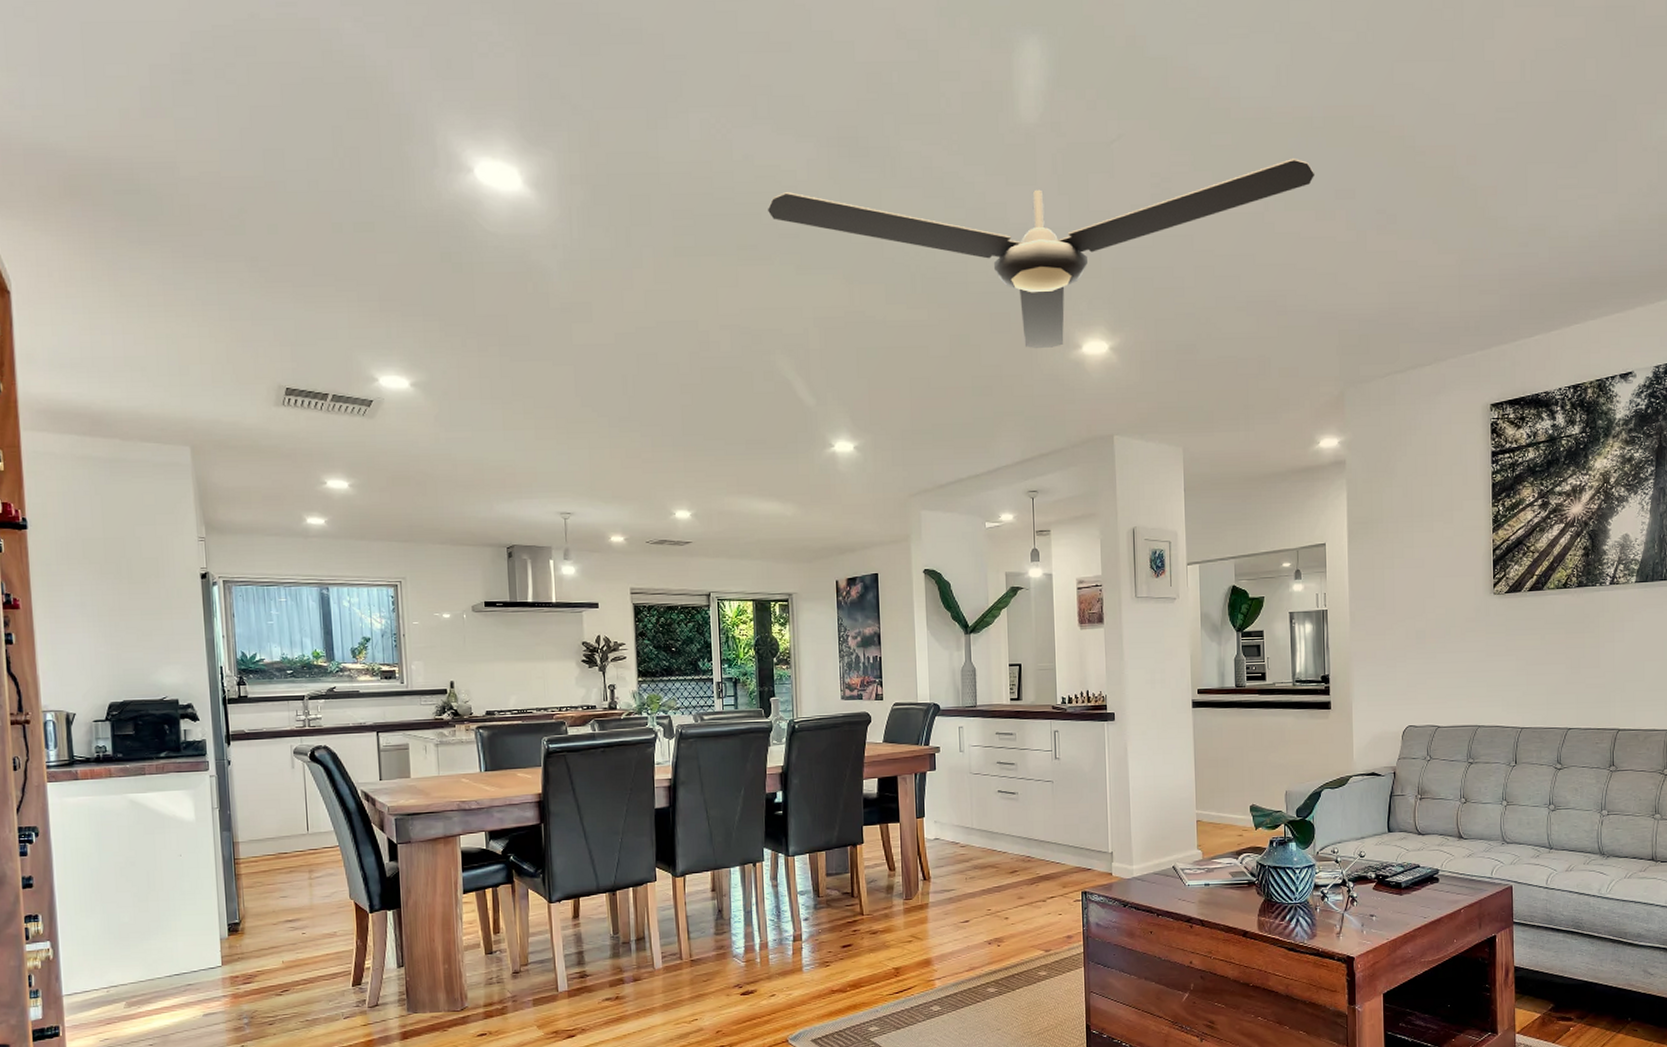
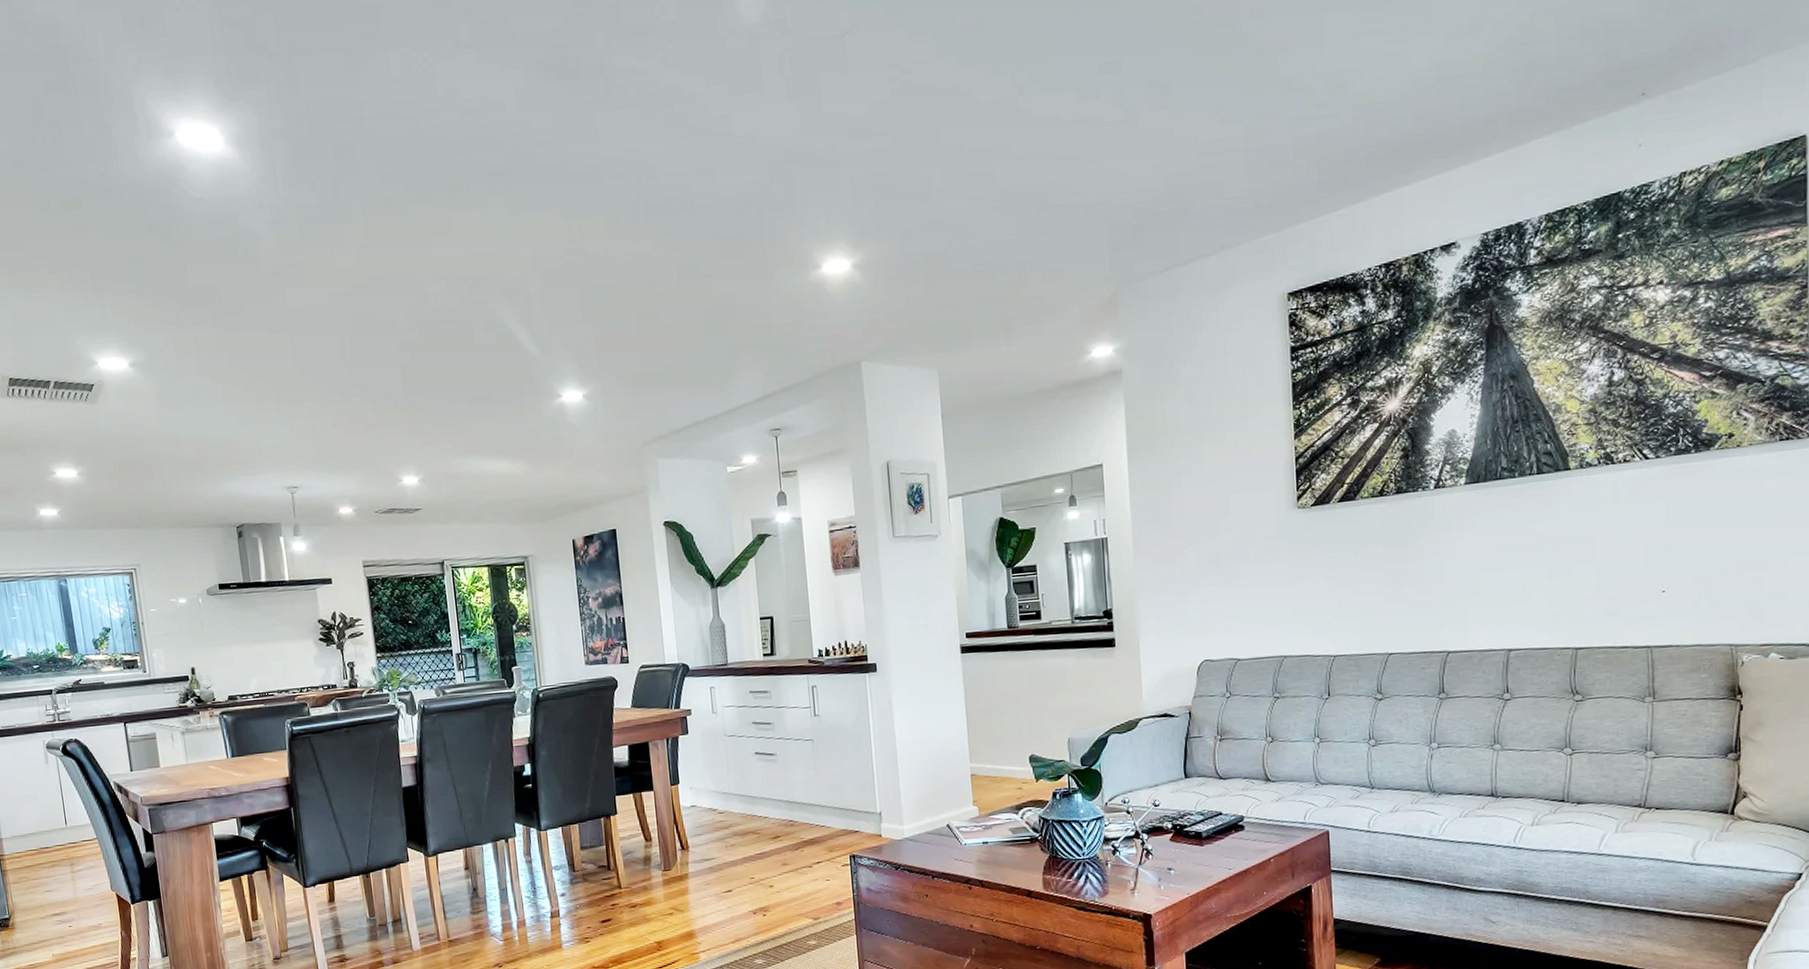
ceiling fan: present [768,157,1315,348] -> none [477,31,1075,273]

